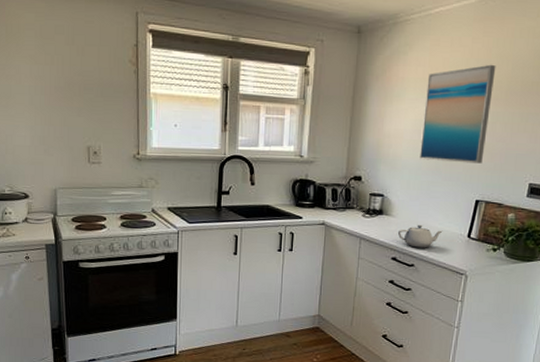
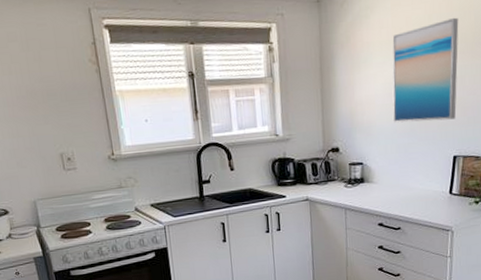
teapot: present [397,224,443,248] -> none [381,187,425,211]

